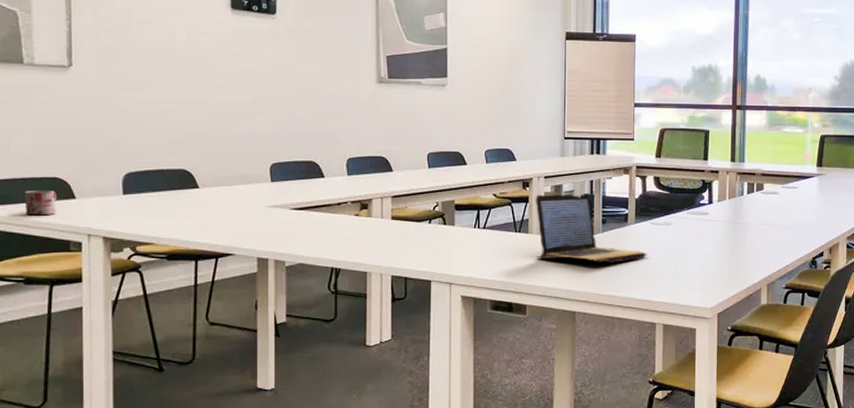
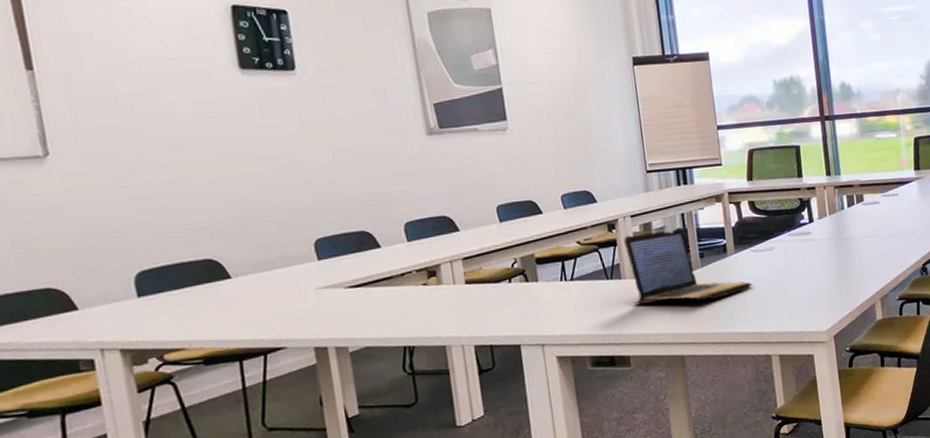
mug: present [24,190,57,216] -> none [10,304,55,337]

